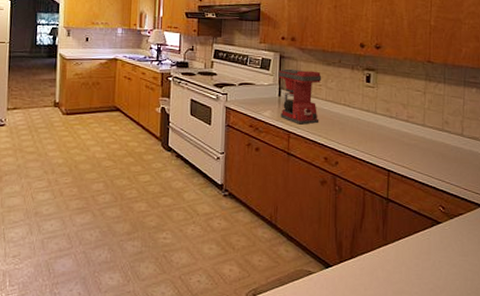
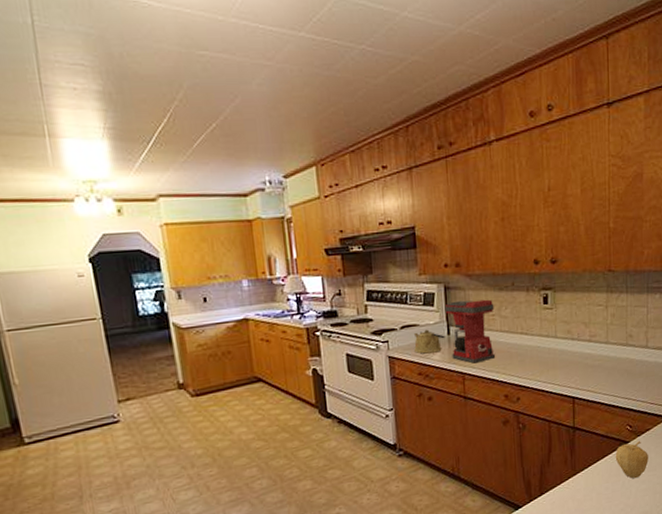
kettle: none [249,89,276,110] -> present [413,329,445,354]
fruit: none [426,223,460,261] -> present [615,440,648,479]

